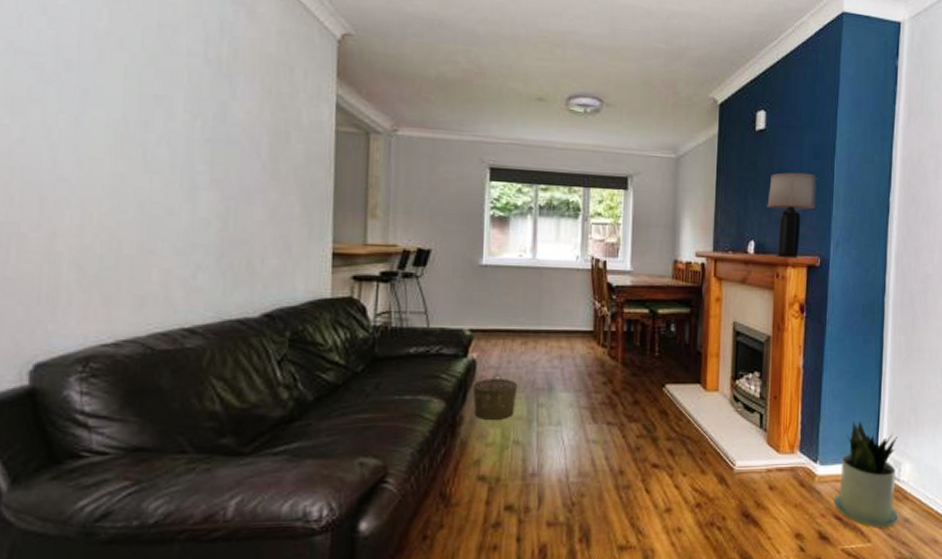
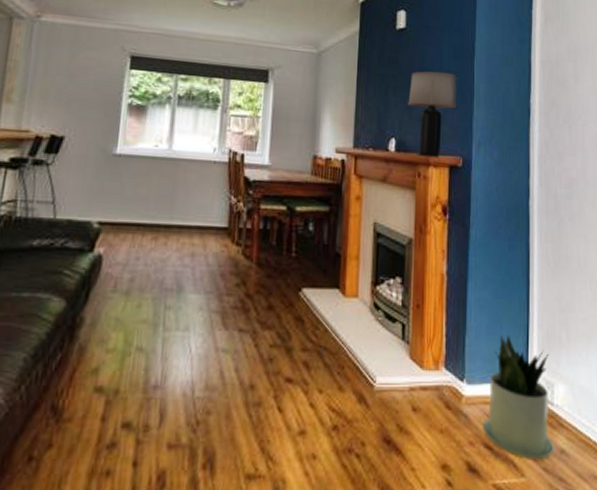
basket: present [472,374,518,420] -> none [96,271,145,322]

